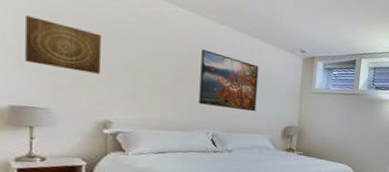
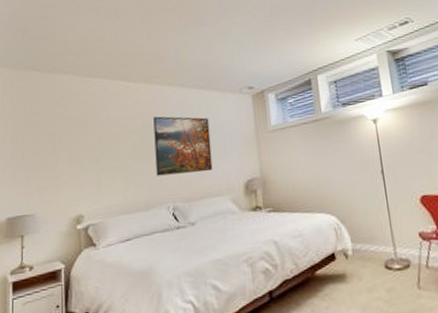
wall art: present [24,15,101,74] -> none [16,129,71,174]

